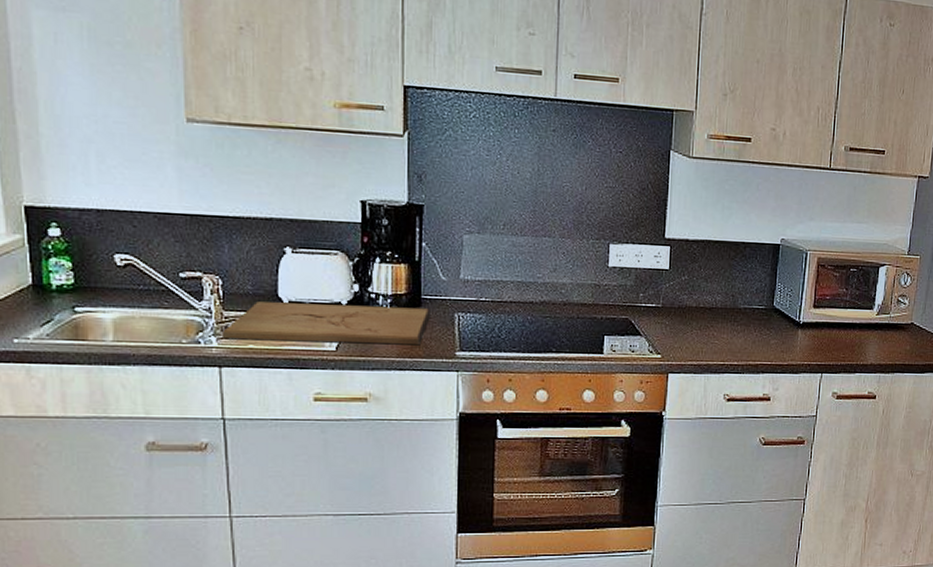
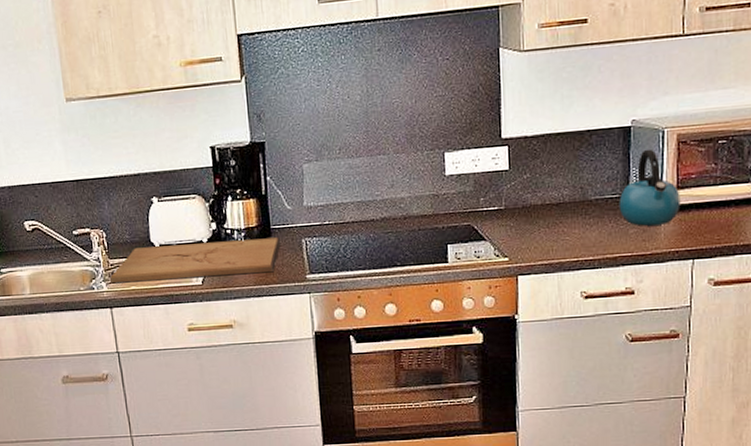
kettle: none [763,267,816,339] -> present [619,149,681,226]

